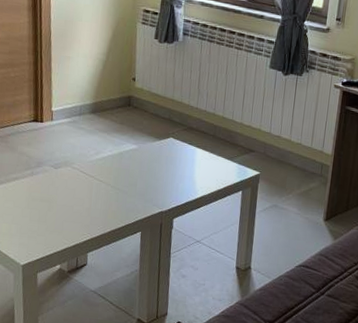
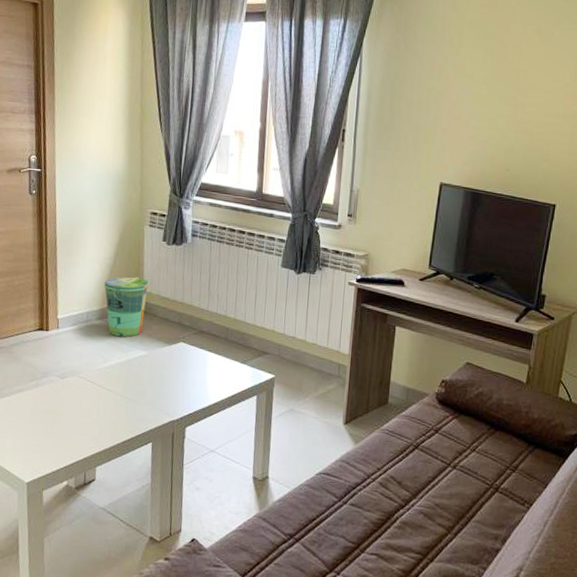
trash can: none [97,72,140,131] -> present [104,277,148,337]

